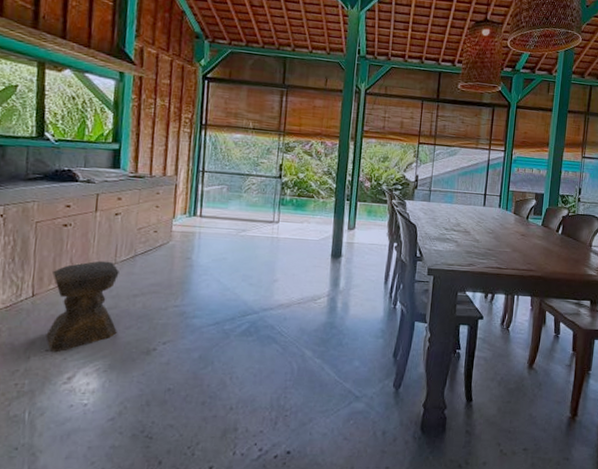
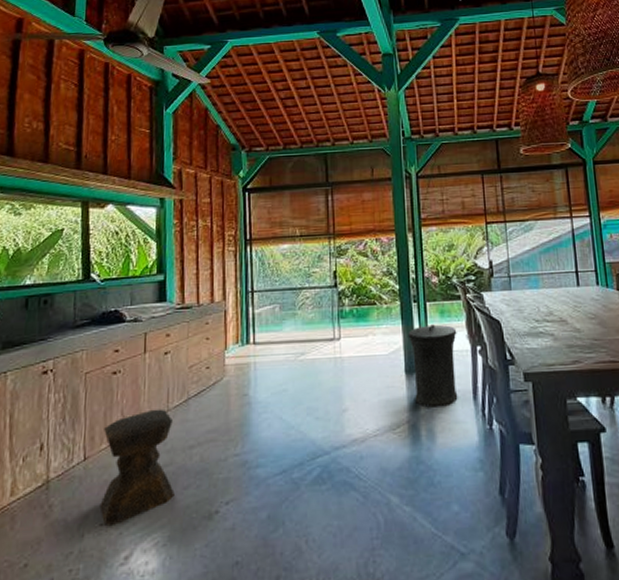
trash can: none [336,221,380,287] -> present [408,324,458,408]

